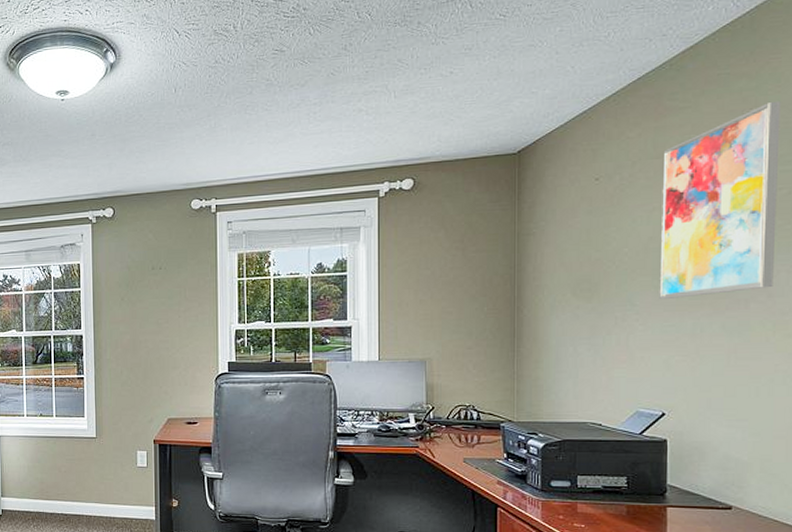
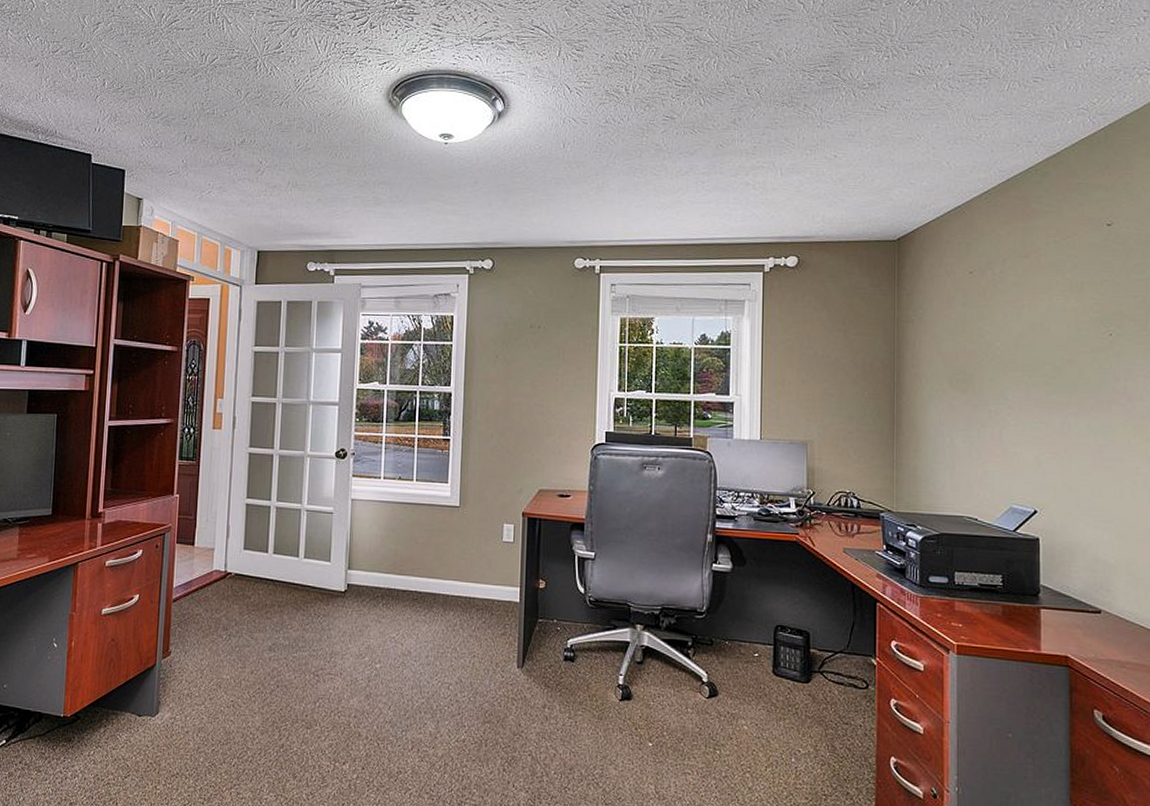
wall art: present [659,100,781,300] -> none [1029,213,1134,396]

